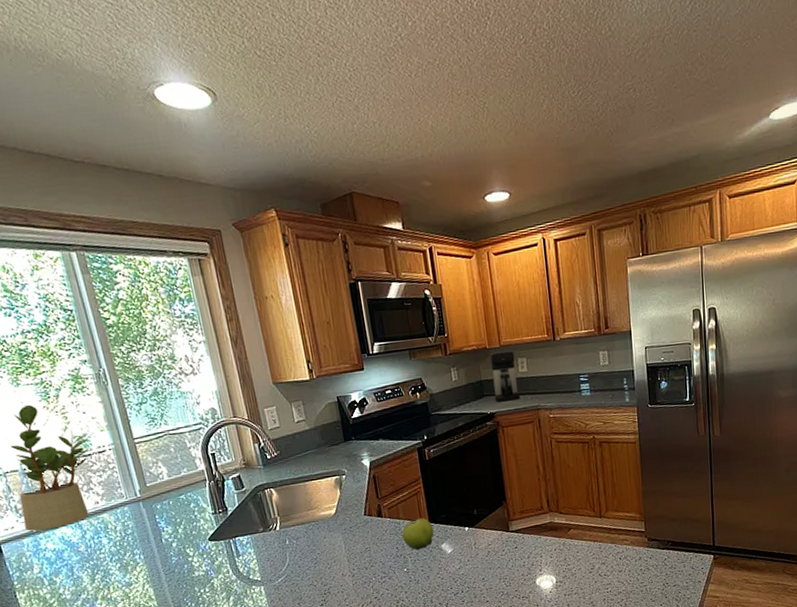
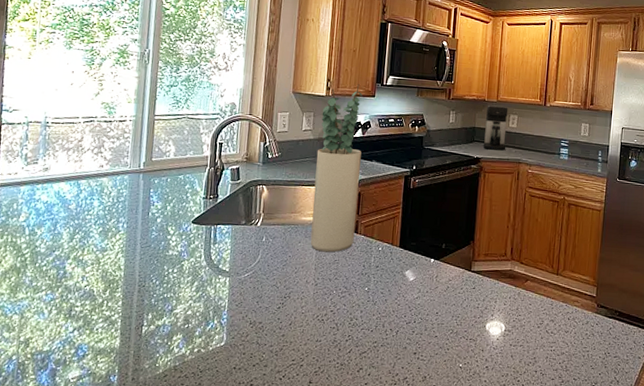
potted plant: present [10,404,90,532] -> none [27,66,116,183]
vase: none [310,359,381,543] -> present [310,84,362,253]
fruit: present [402,517,434,550] -> none [371,241,402,271]

